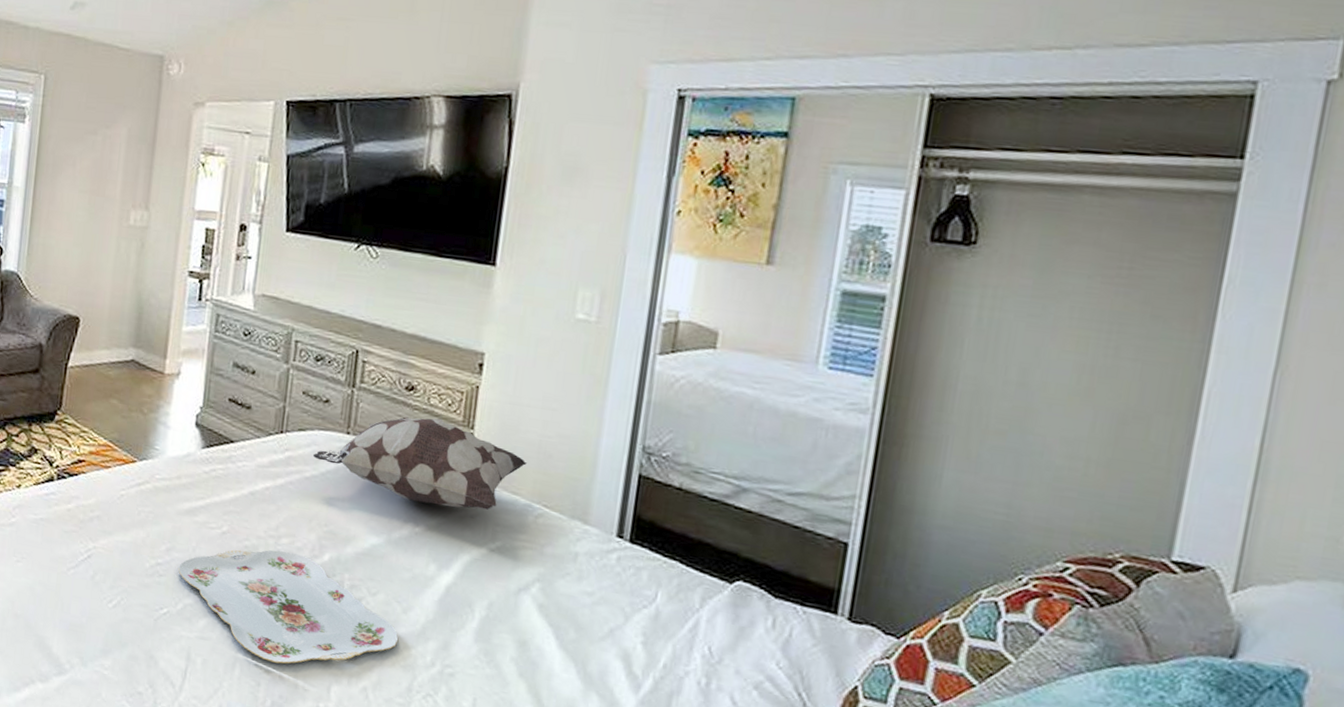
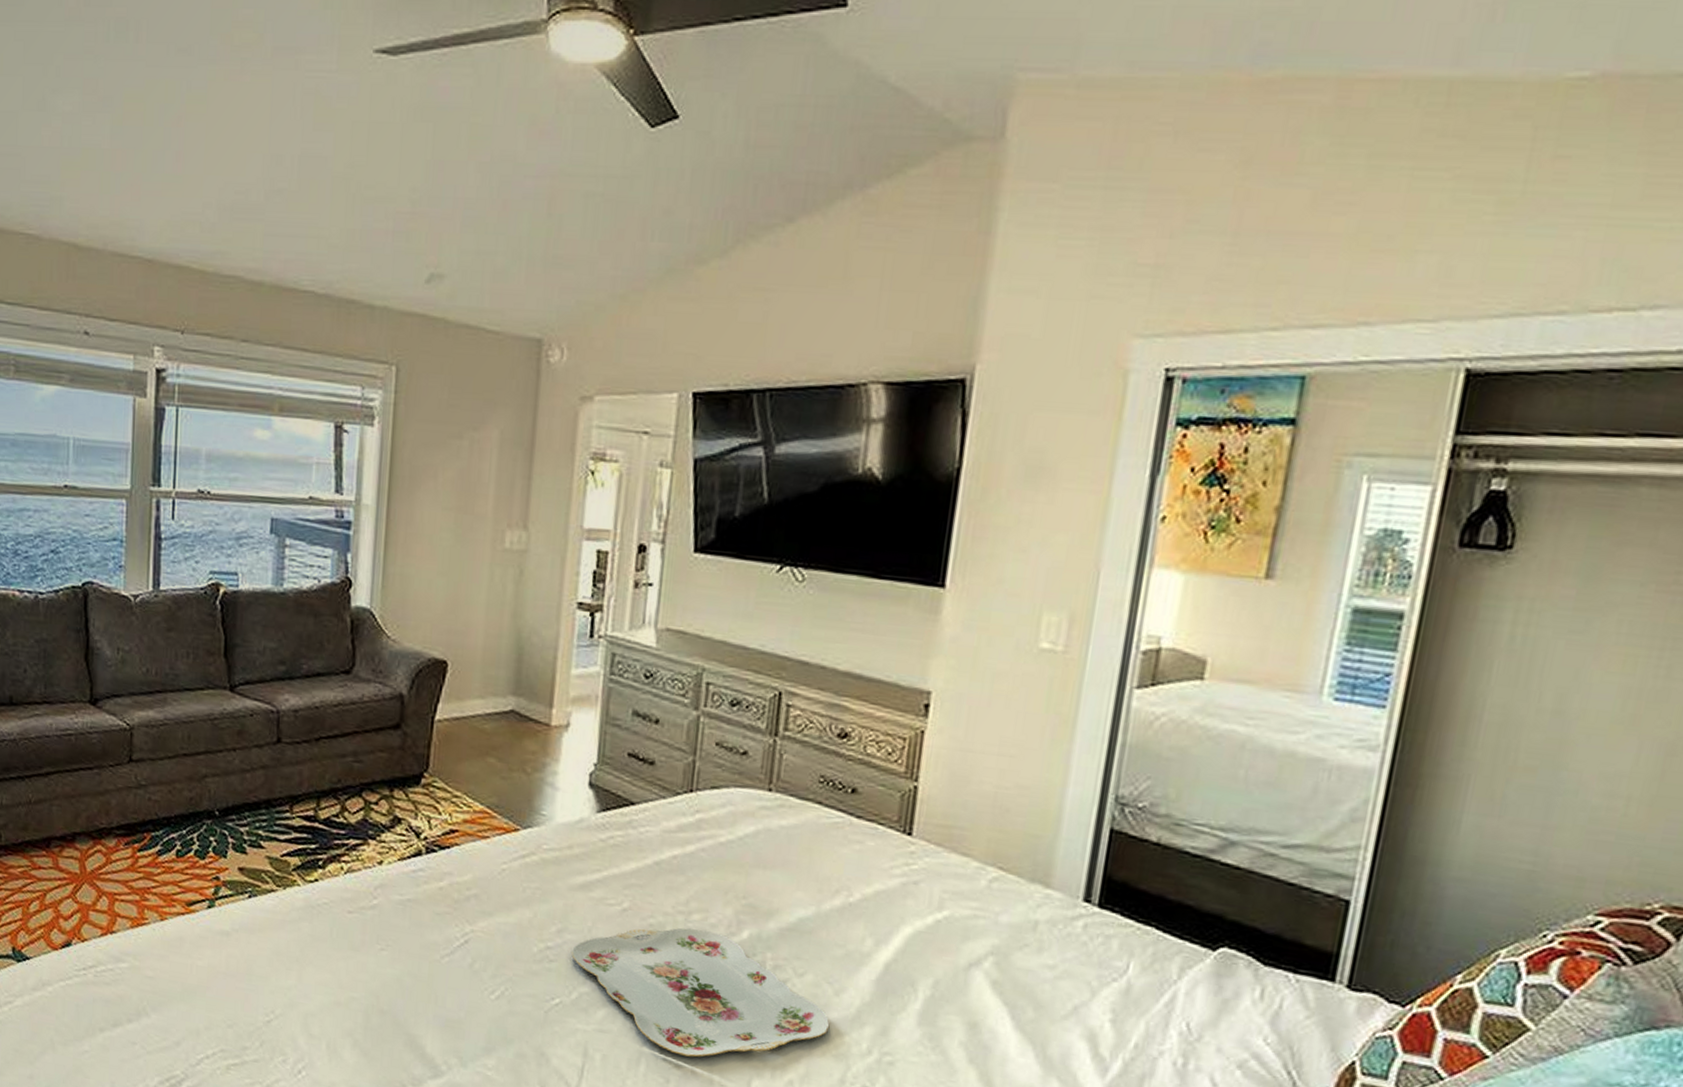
decorative pillow: present [312,417,527,510] -> none [728,769,980,875]

